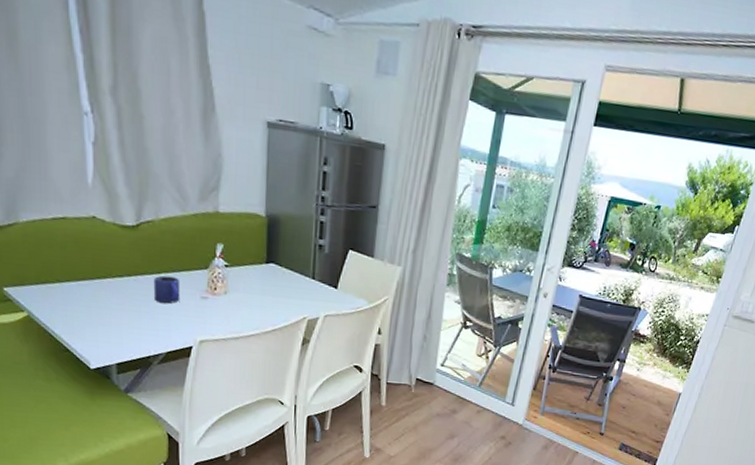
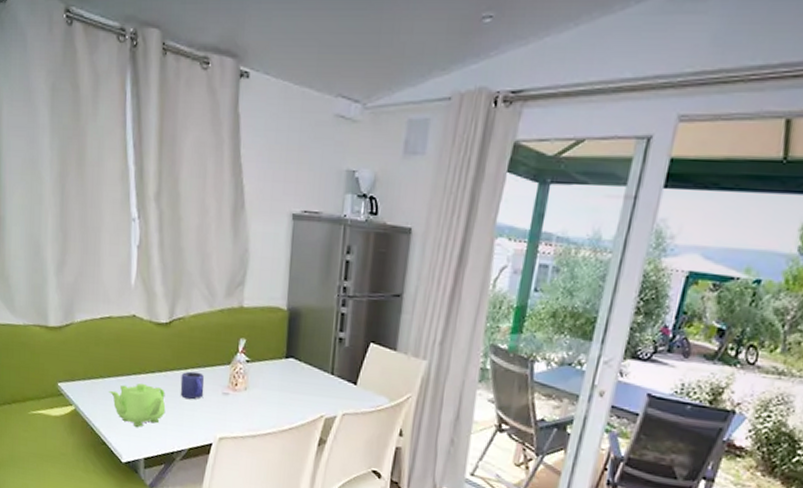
teapot: none [69,287,138,333] -> present [109,382,166,427]

